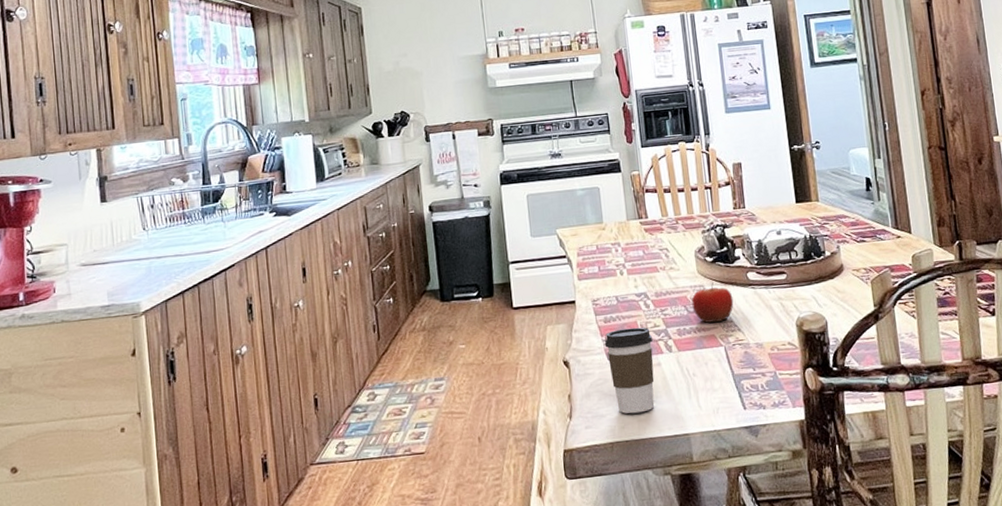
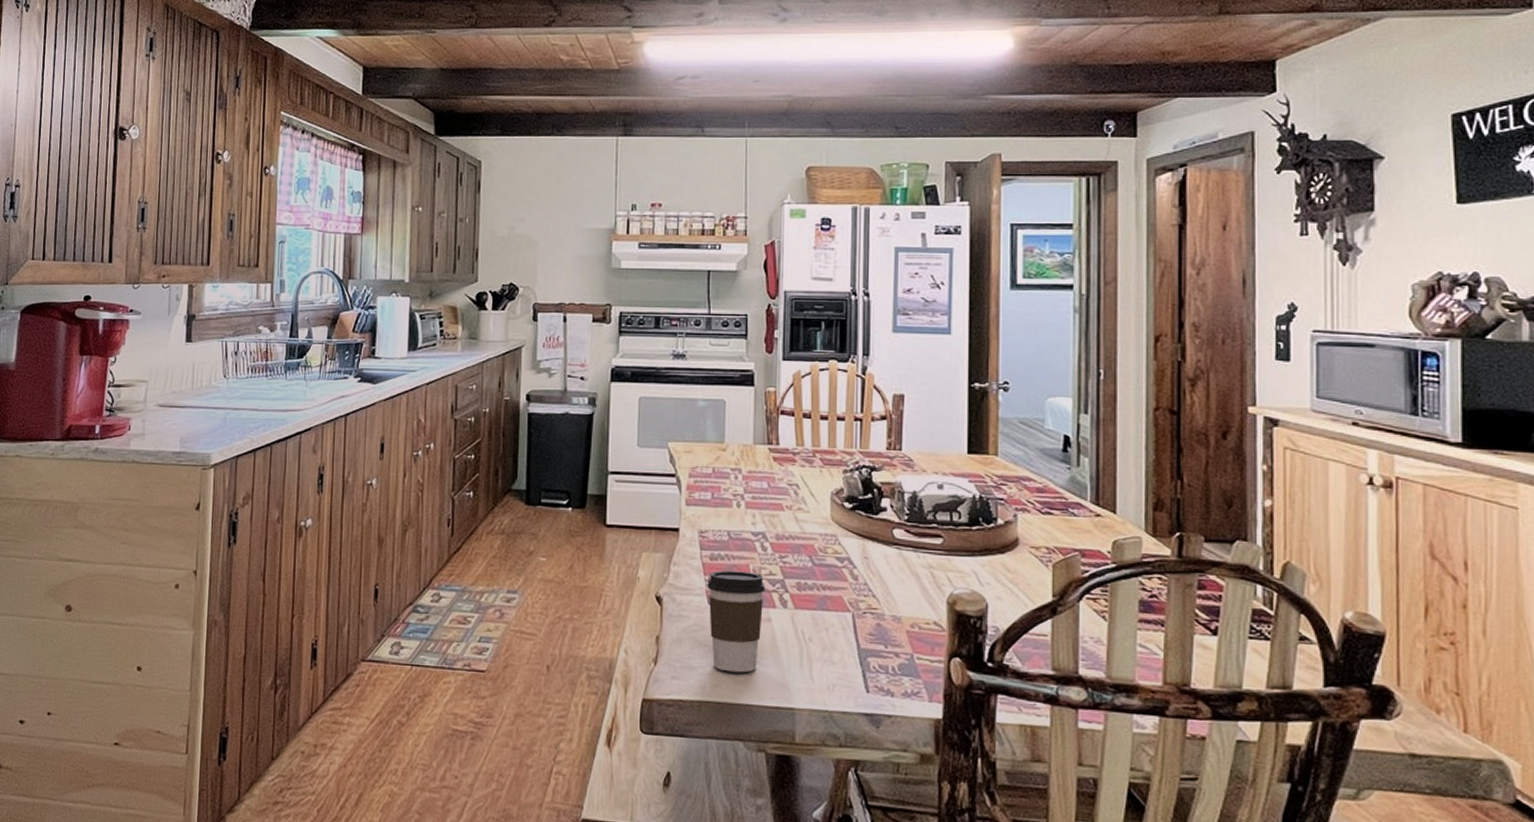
fruit: present [691,282,734,323] -> none [819,533,871,583]

